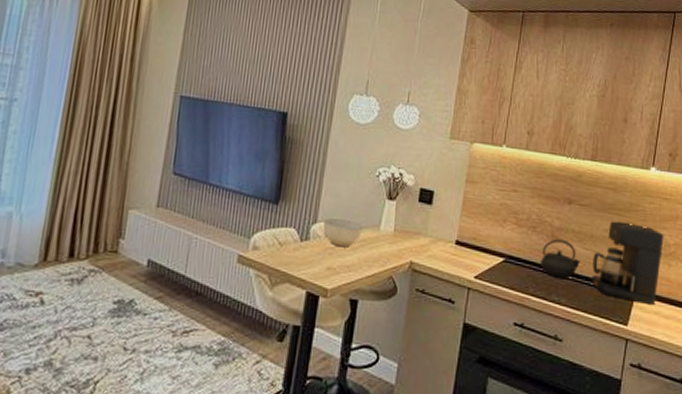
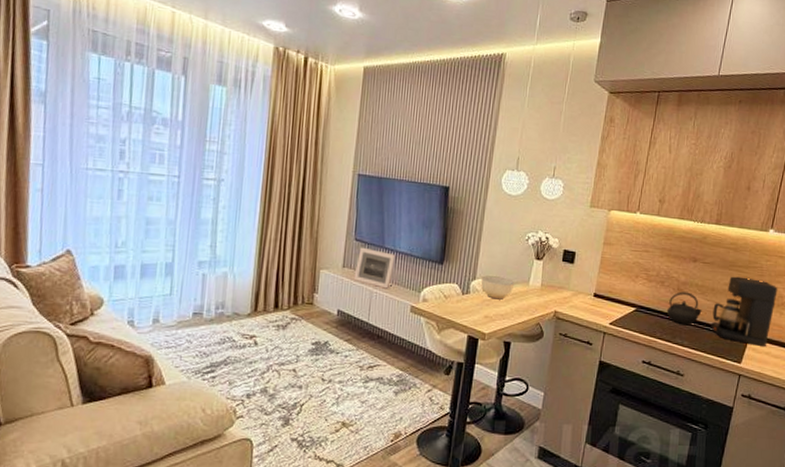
picture frame: none [169,182,224,234] -> present [353,247,397,289]

